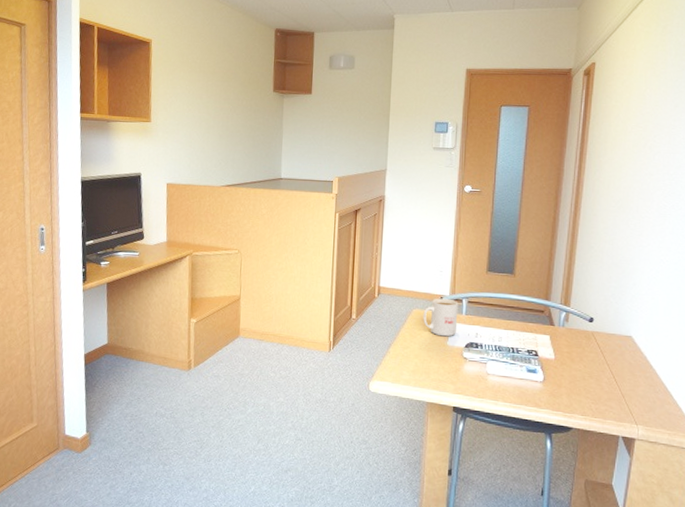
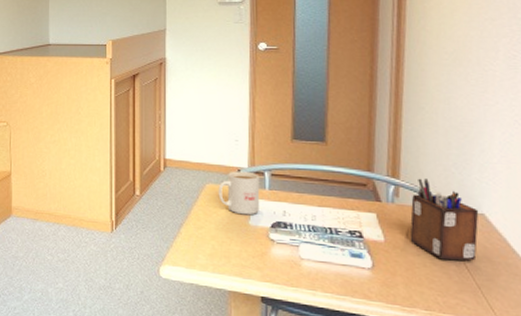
desk organizer: none [574,306,628,375] -> present [410,178,479,261]

